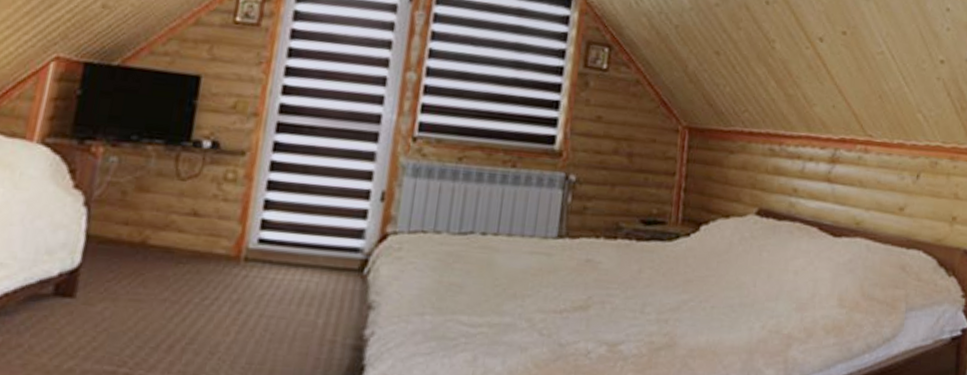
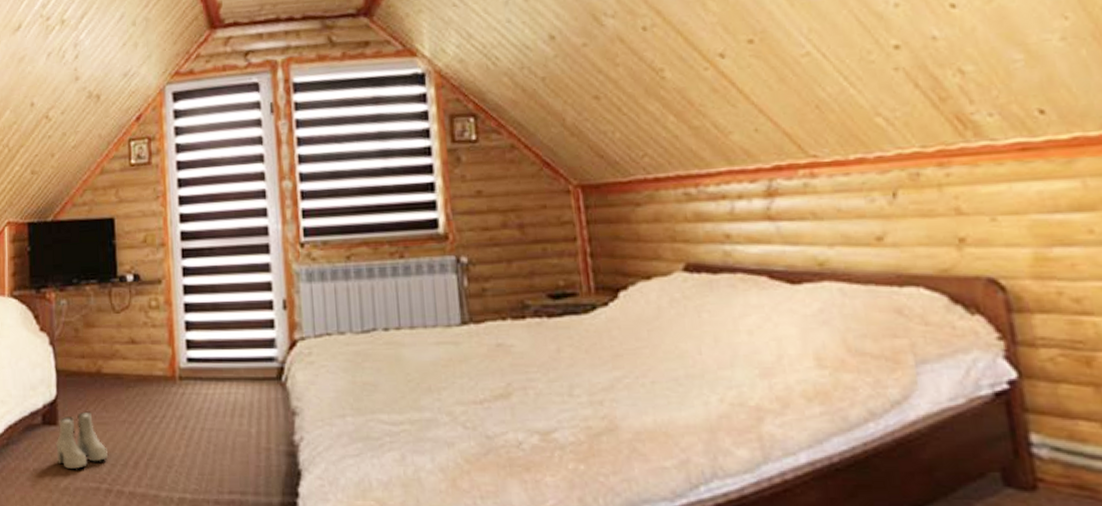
boots: none [65,285,136,350] -> present [56,411,109,470]

